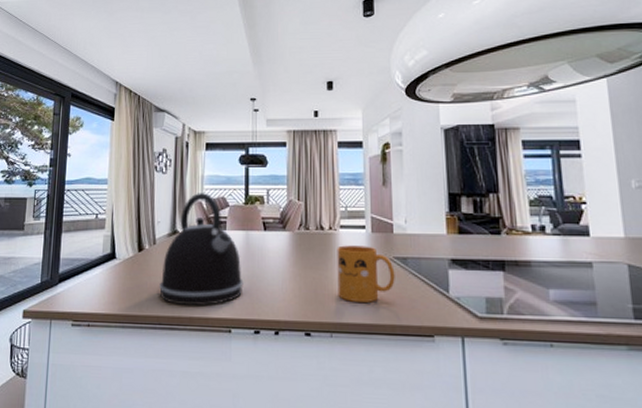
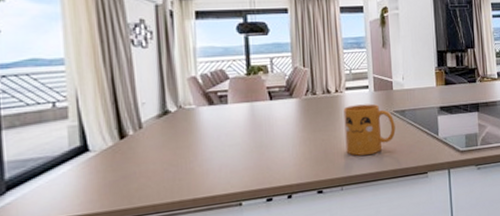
kettle: present [159,193,244,306] -> none [152,66,252,189]

